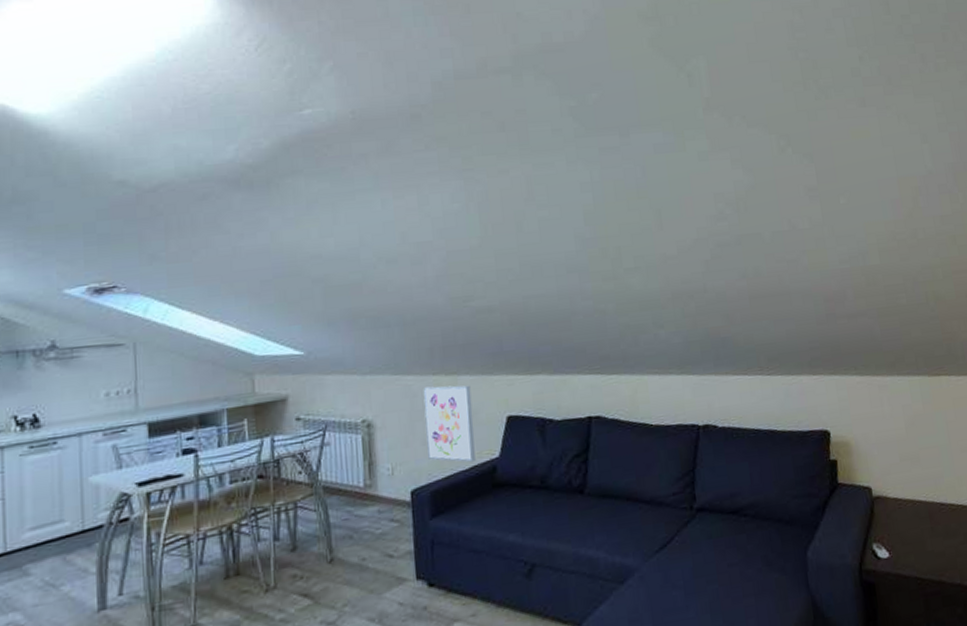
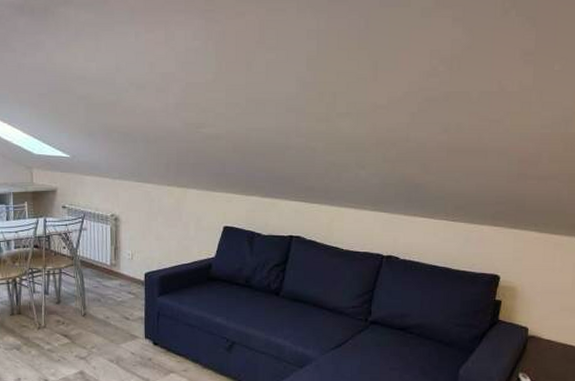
wall art: present [423,385,476,463] -> none [159,195,197,259]

